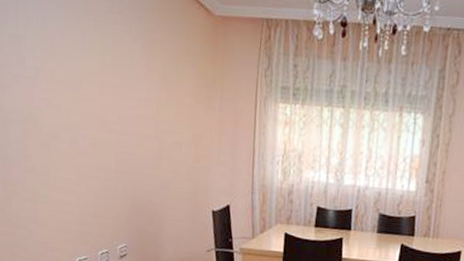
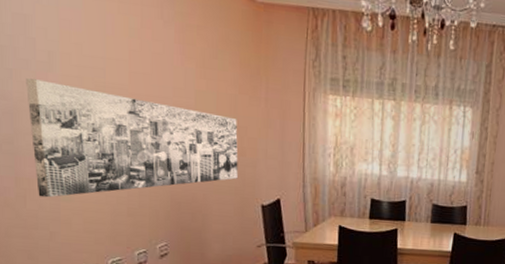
wall art: none [16,92,193,200] -> present [26,78,238,198]

